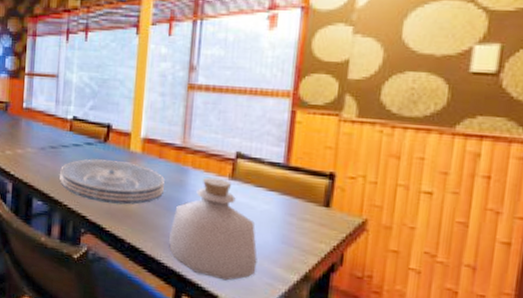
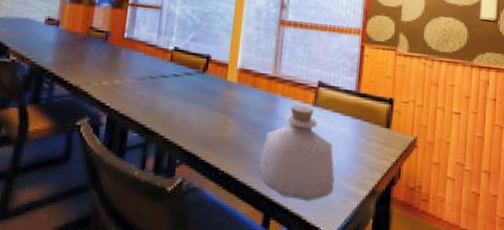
placemat: present [60,159,164,205] -> none [157,89,257,134]

